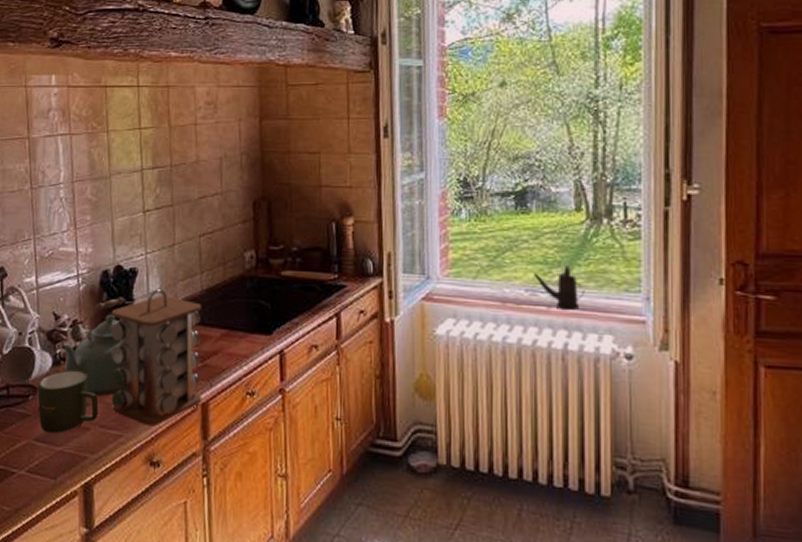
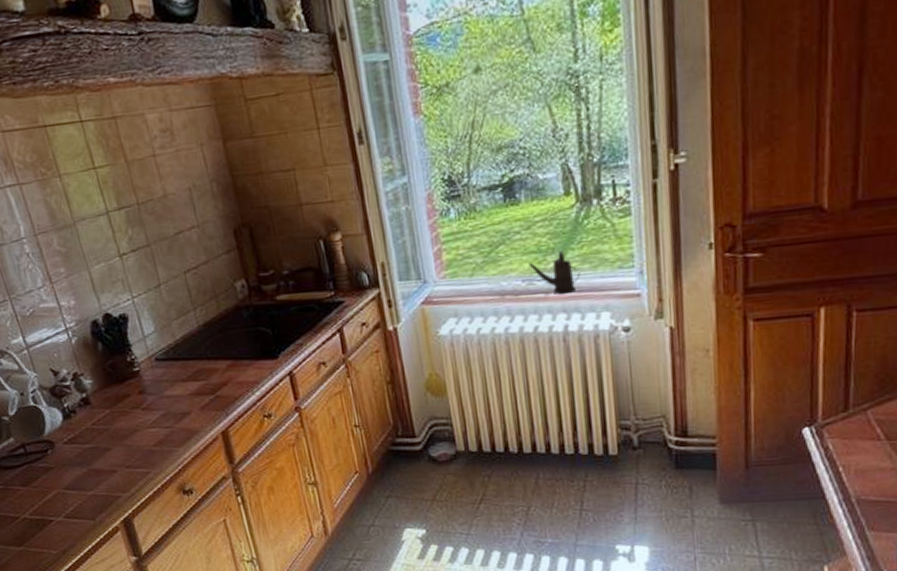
mug: present [38,370,99,435] -> none [53,419,122,482]
kettle: present [60,296,134,396] -> none [66,344,139,441]
spice rack: present [111,289,202,427] -> none [111,331,221,460]

